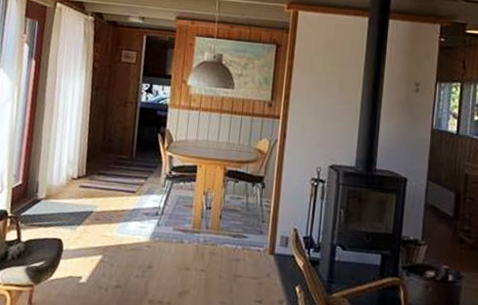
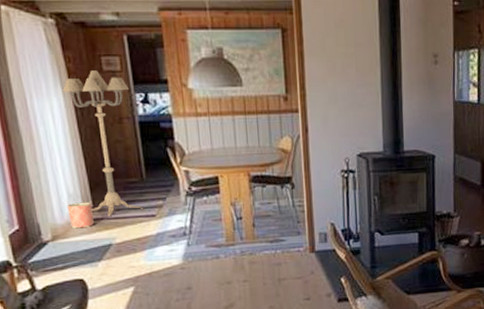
planter: none [63,168,85,193] -> present [67,202,94,229]
floor lamp: none [83,60,139,187] -> present [63,70,144,217]

